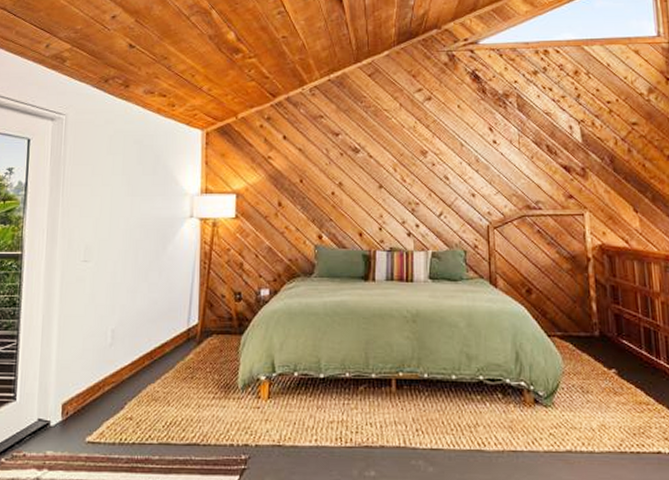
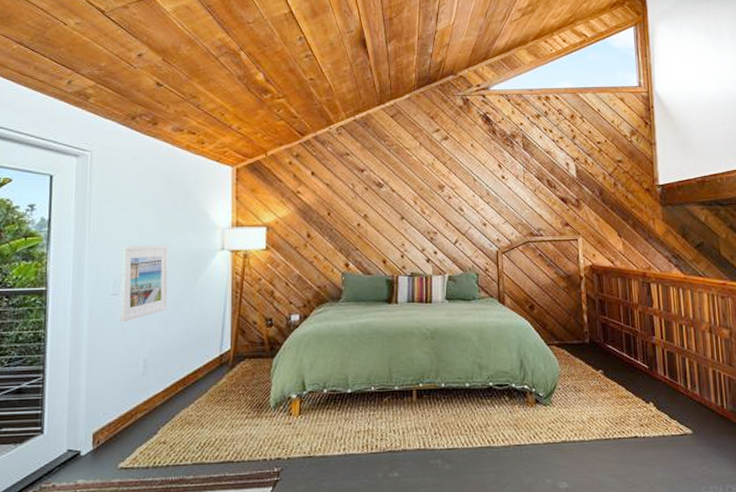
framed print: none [89,211,138,290] -> present [119,245,168,323]

